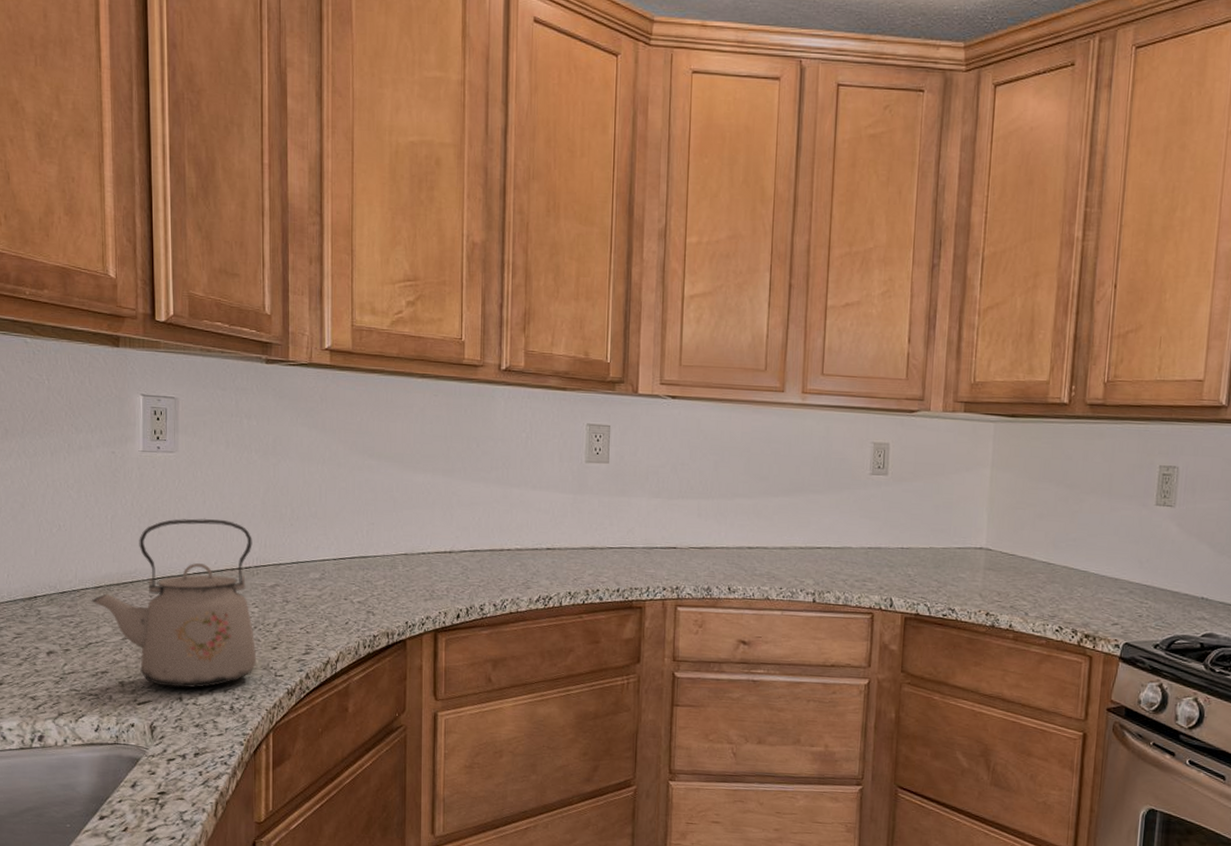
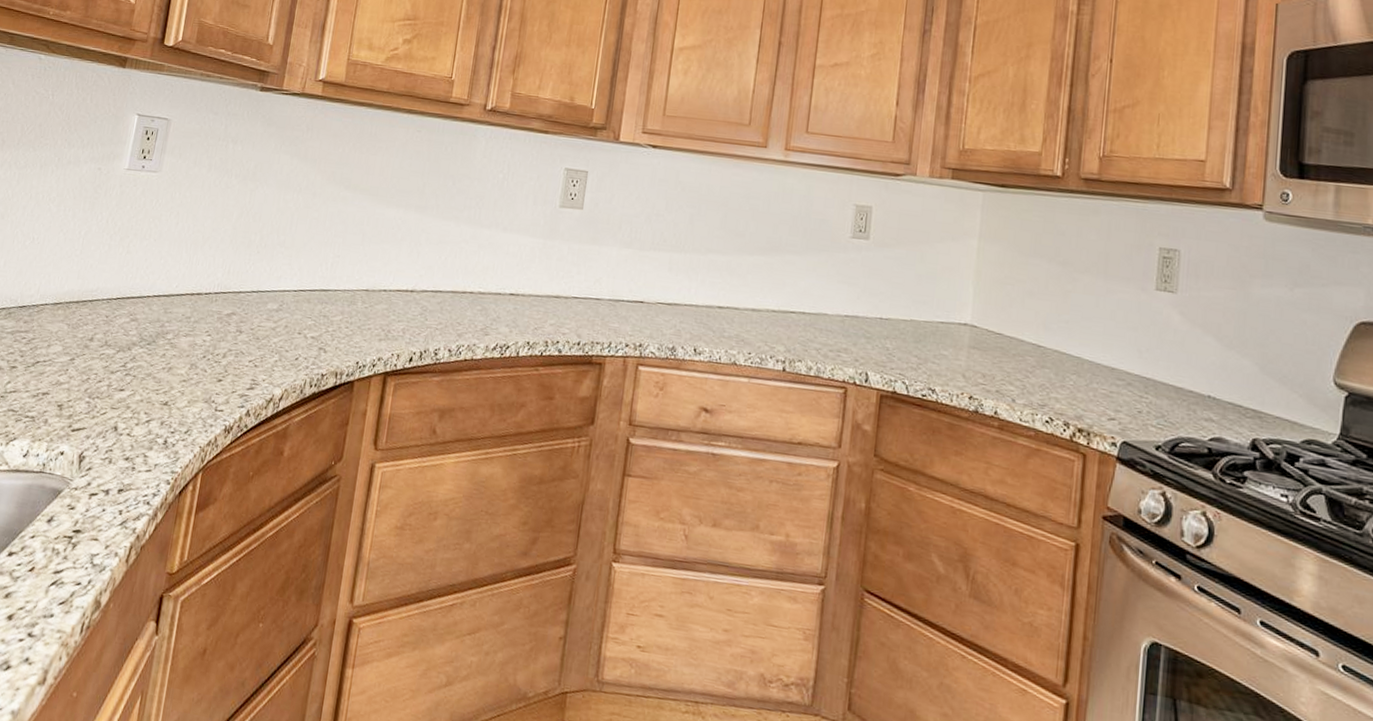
kettle: present [91,518,257,688] -> none [47,239,218,418]

